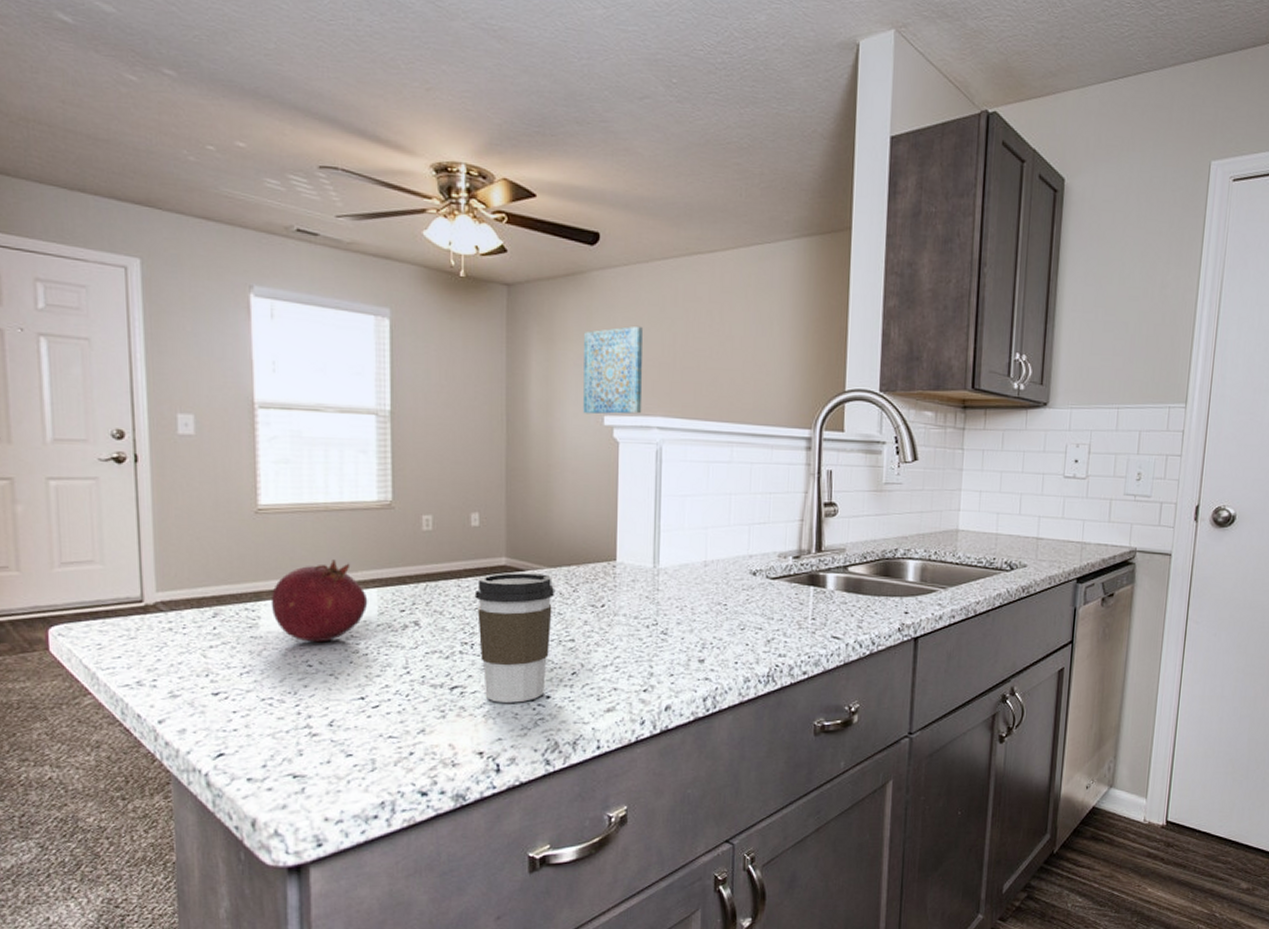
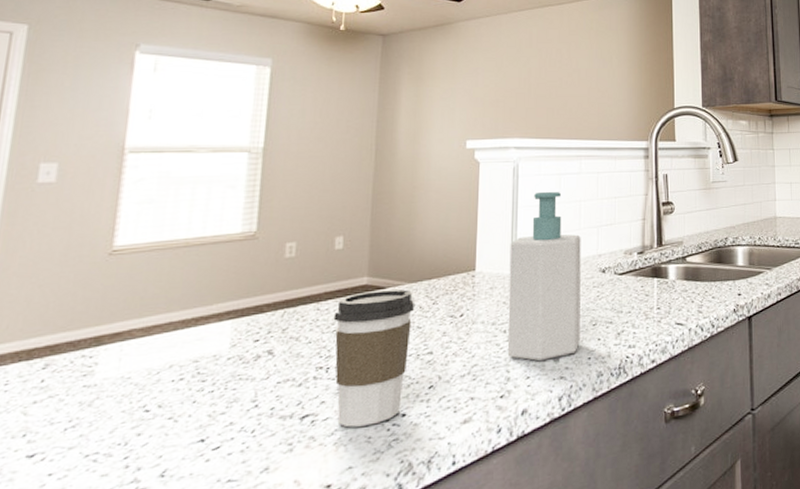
fruit: present [270,559,368,643] -> none [112,295,221,385]
wall art: present [583,325,643,415] -> none [447,64,502,140]
soap bottle: none [651,480,730,661] -> present [508,191,581,362]

